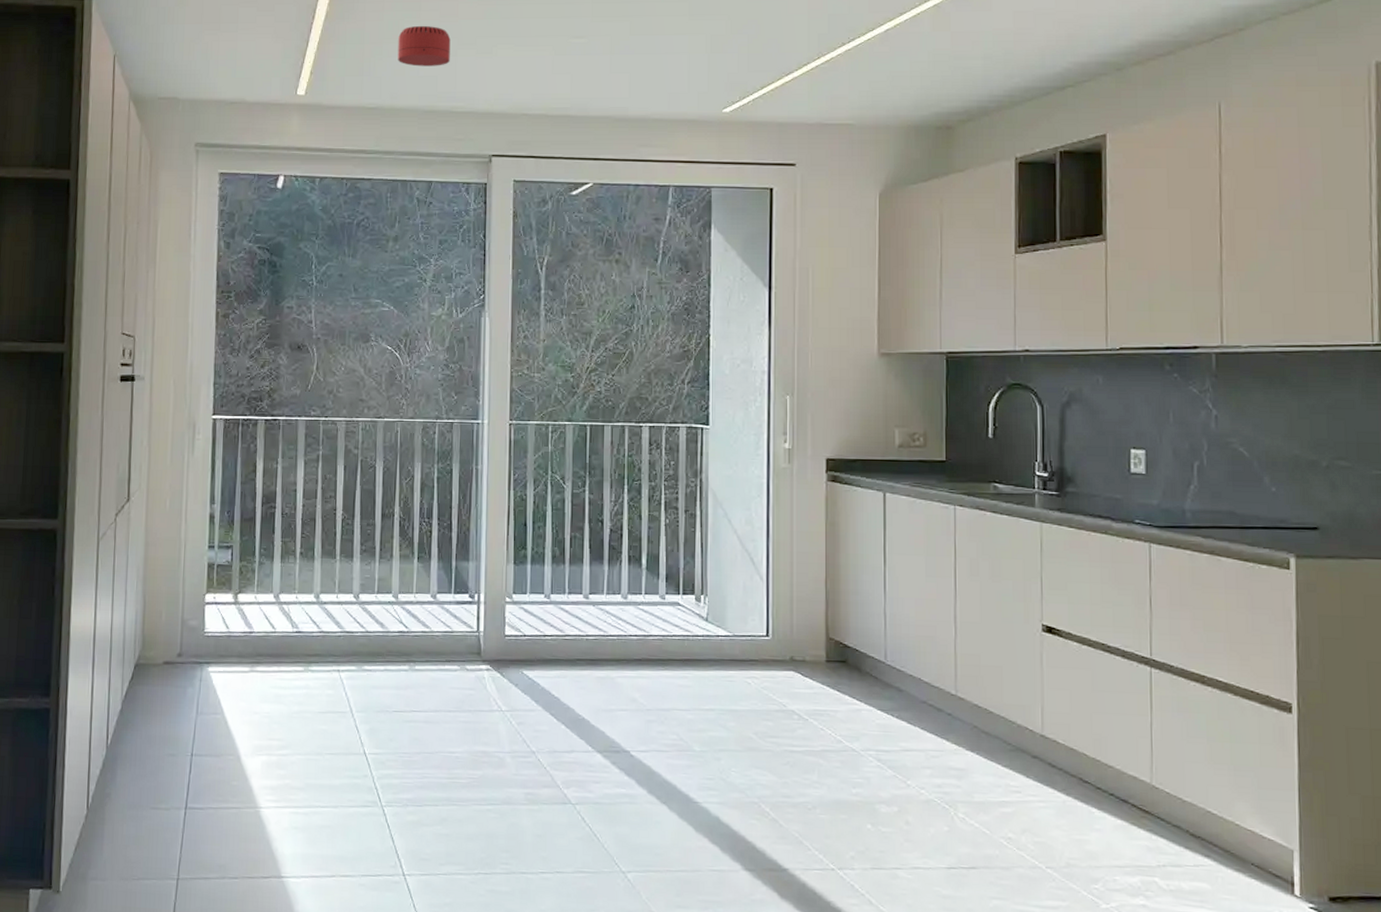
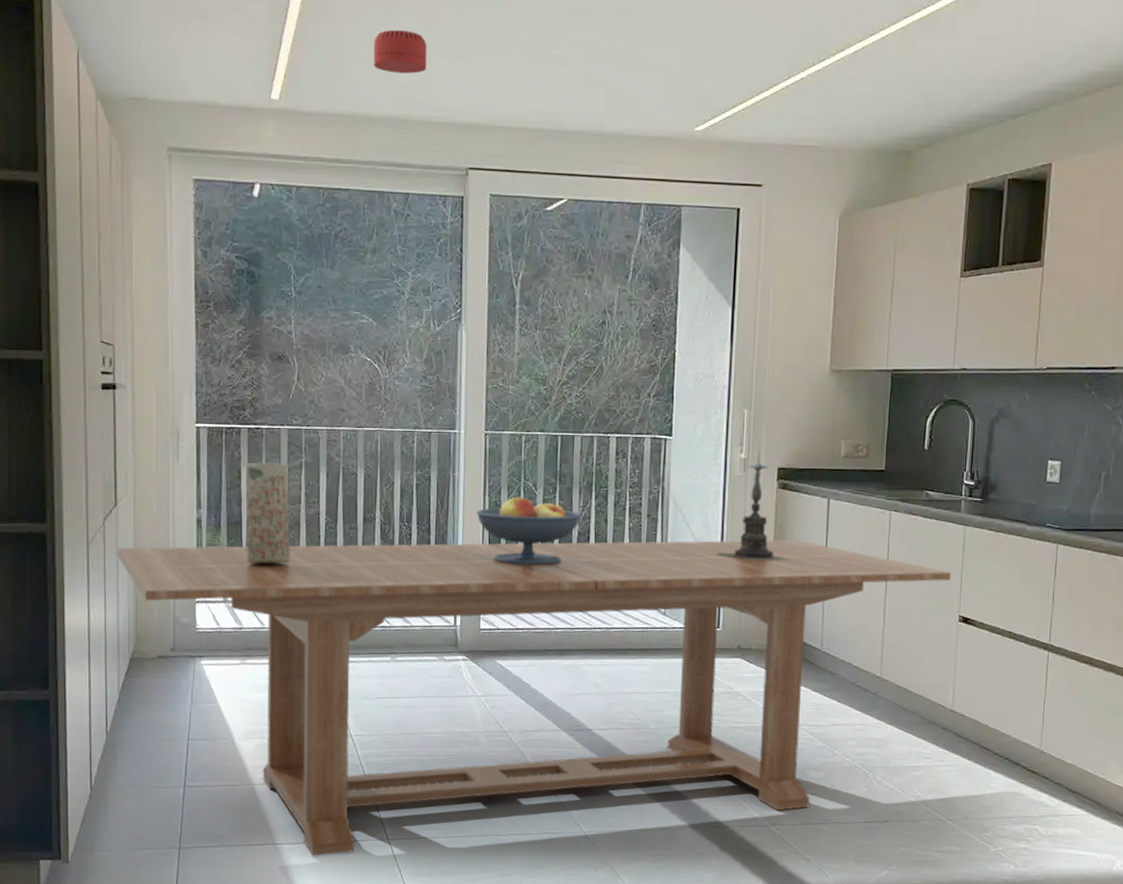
dining table: none [127,537,1029,893] -> present [117,540,951,856]
vase: none [259,455,306,562] -> present [244,462,290,564]
fruit bowl: none [501,490,613,565] -> present [477,496,581,565]
candle holder: none [761,440,842,562] -> present [715,450,788,562]

